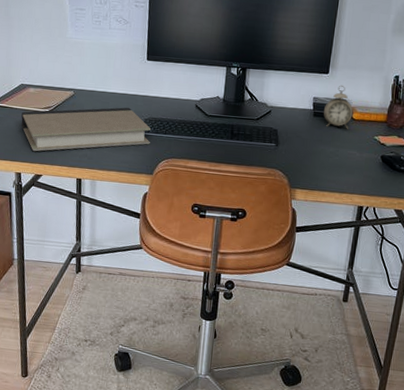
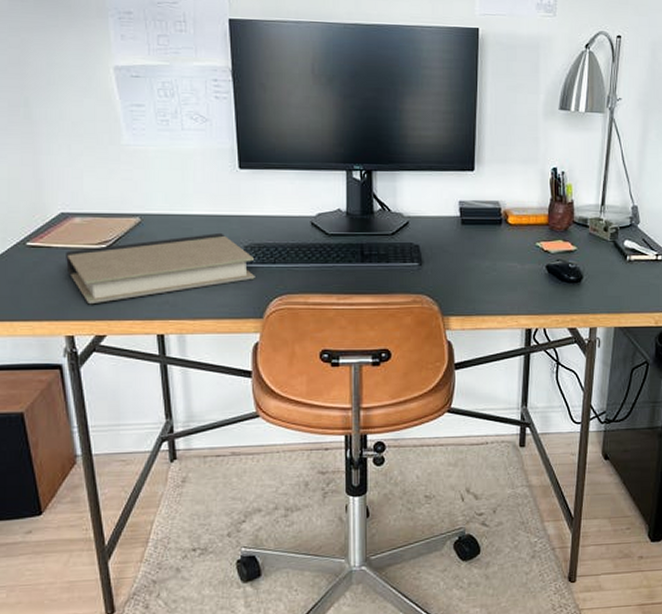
alarm clock: present [323,85,353,129] -> none [472,183,508,237]

